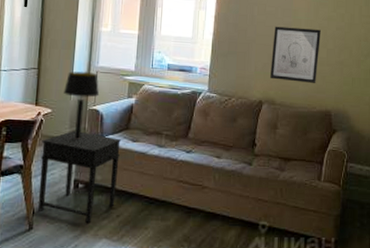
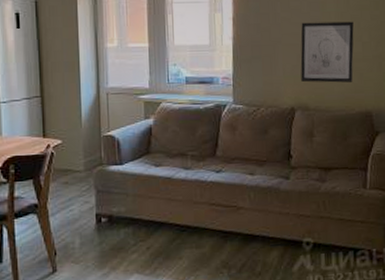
side table: present [38,131,122,223] -> none [55,161,143,259]
table lamp: present [64,71,100,139] -> none [73,95,113,170]

